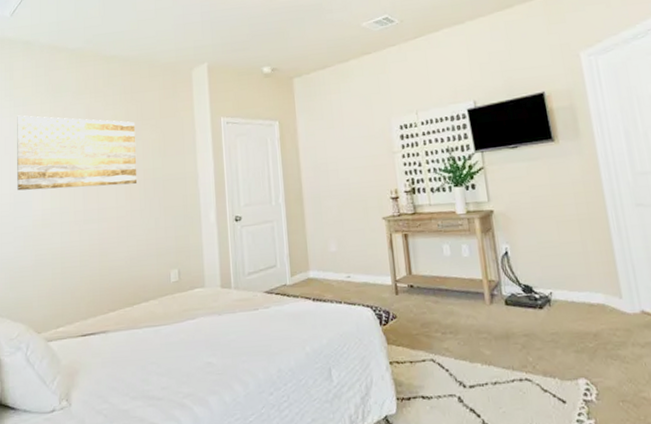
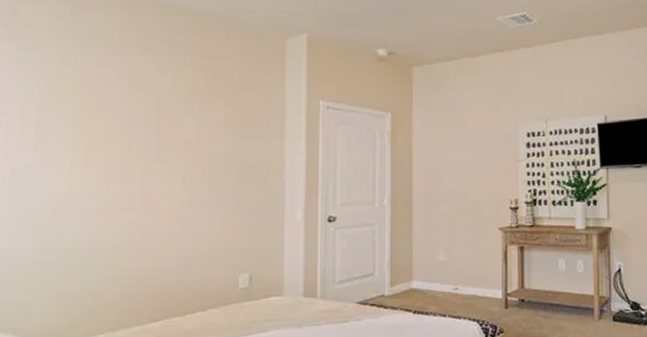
wall art: present [17,115,138,191] -> none [17,64,203,169]

